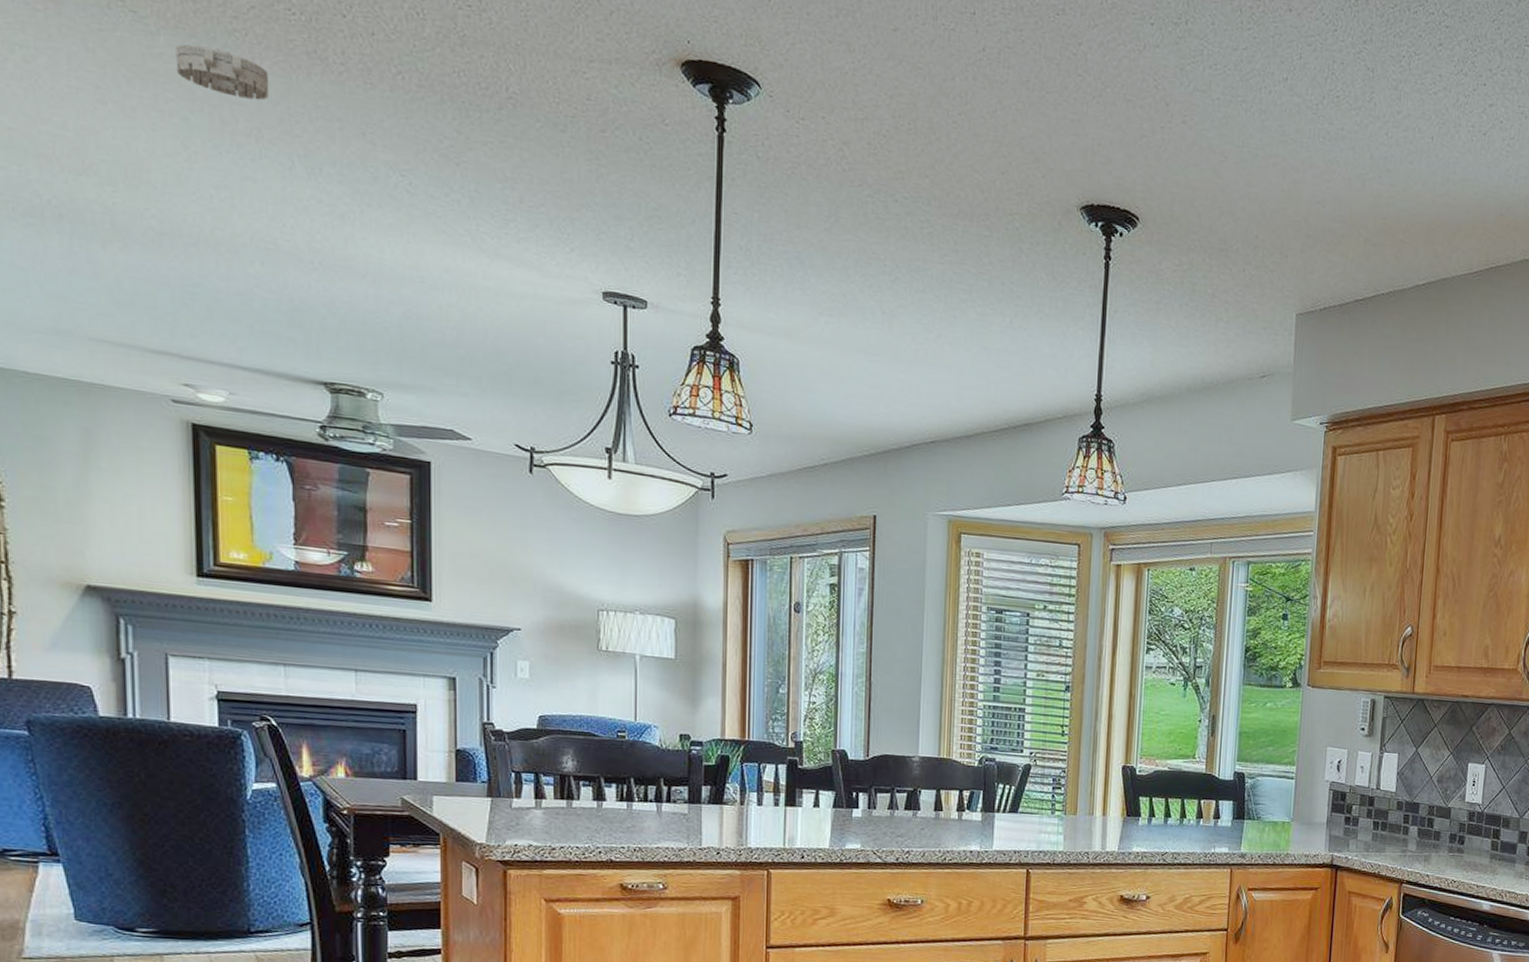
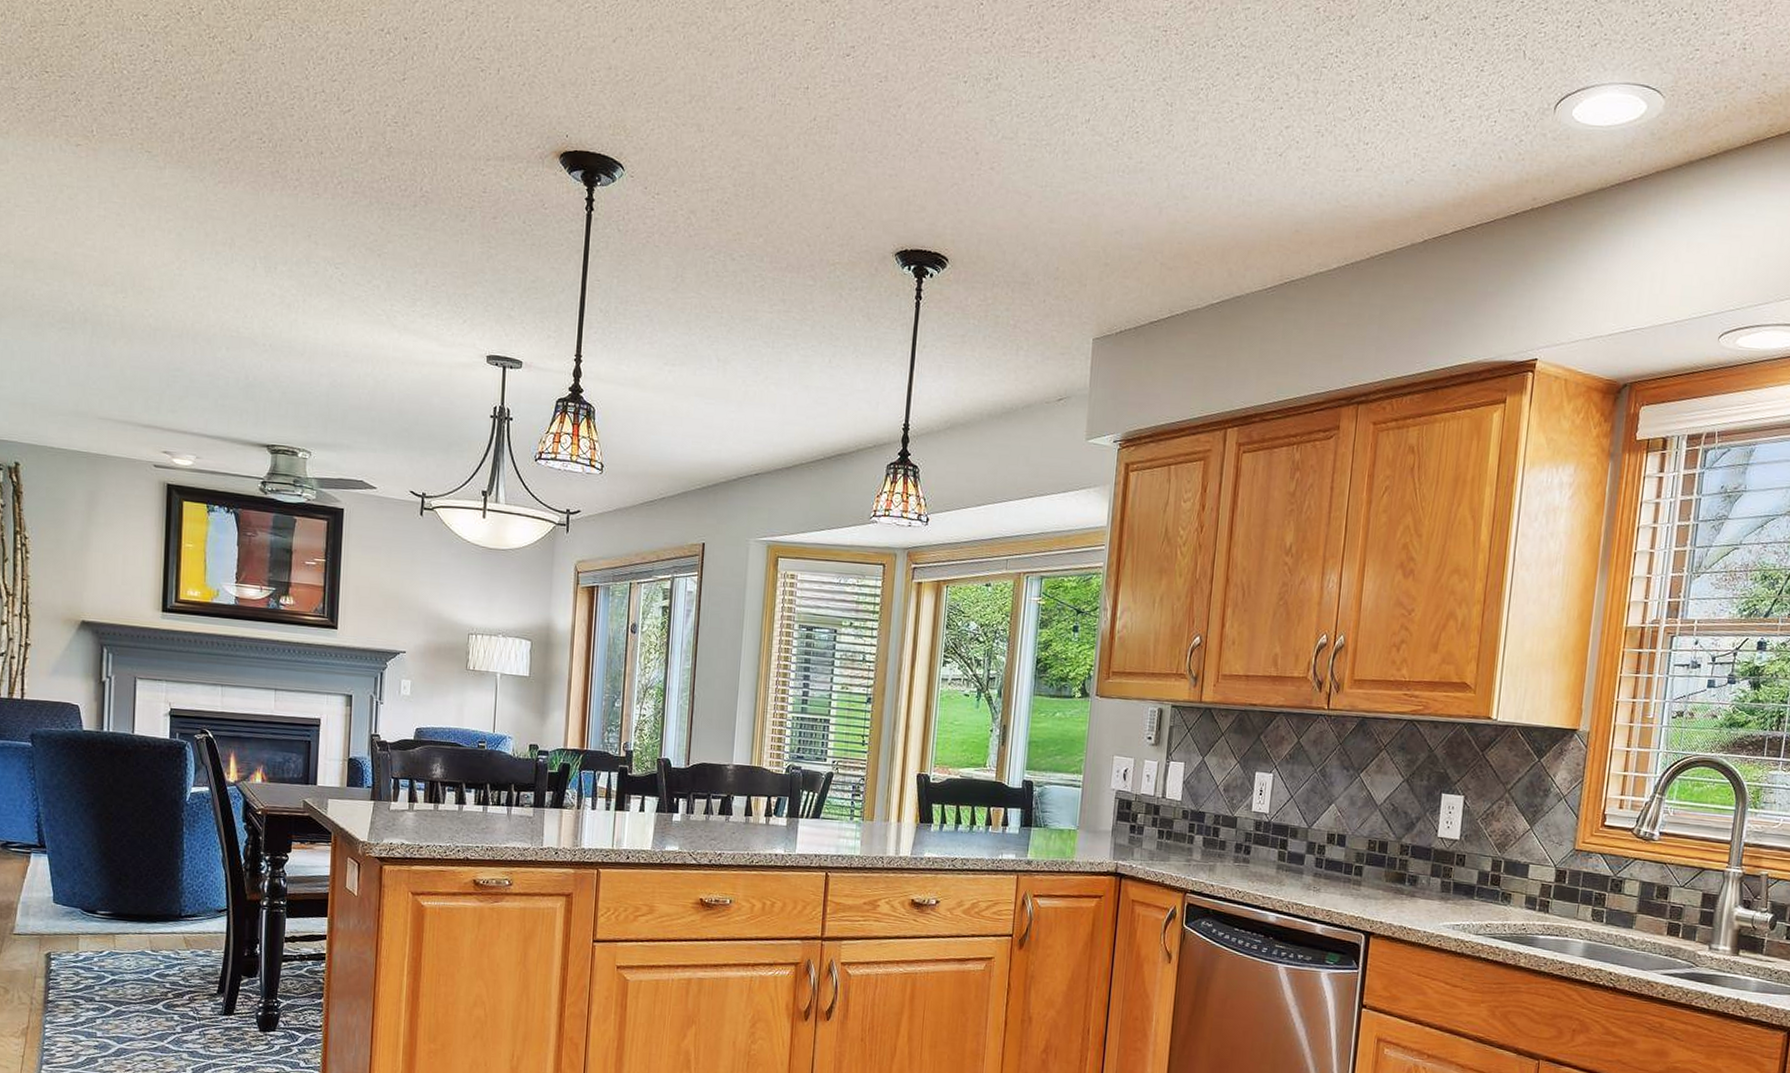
smoke detector: present [176,43,268,101] -> none [176,174,242,215]

